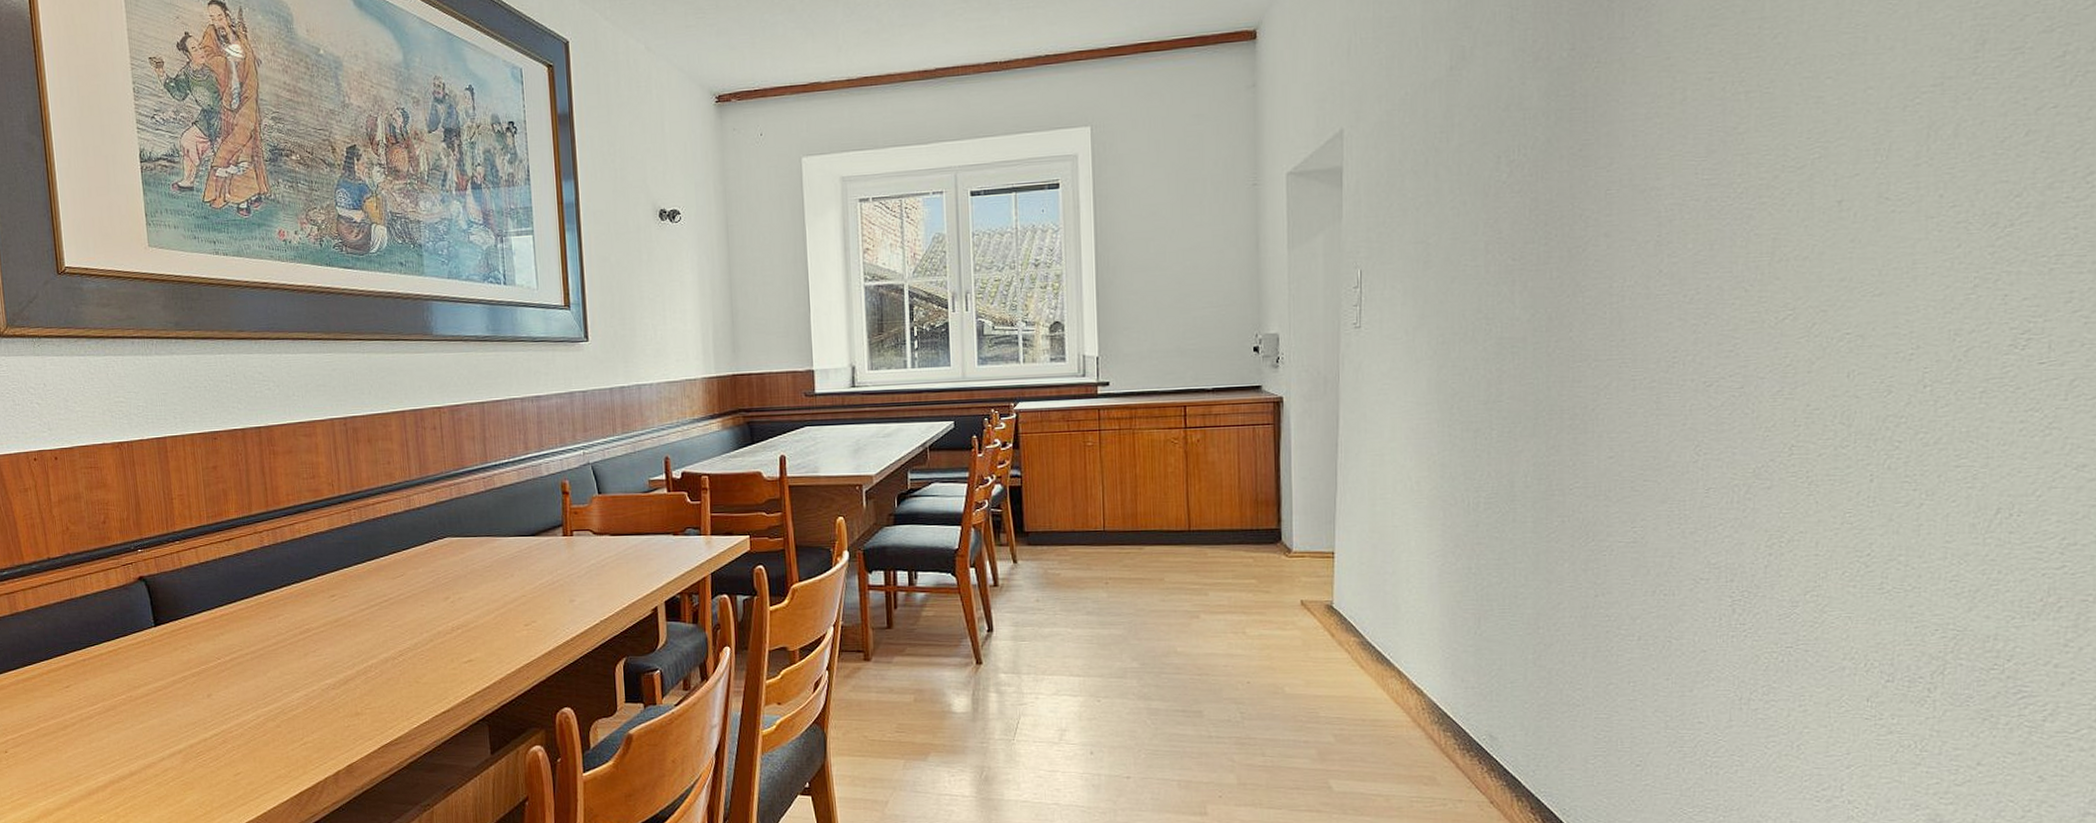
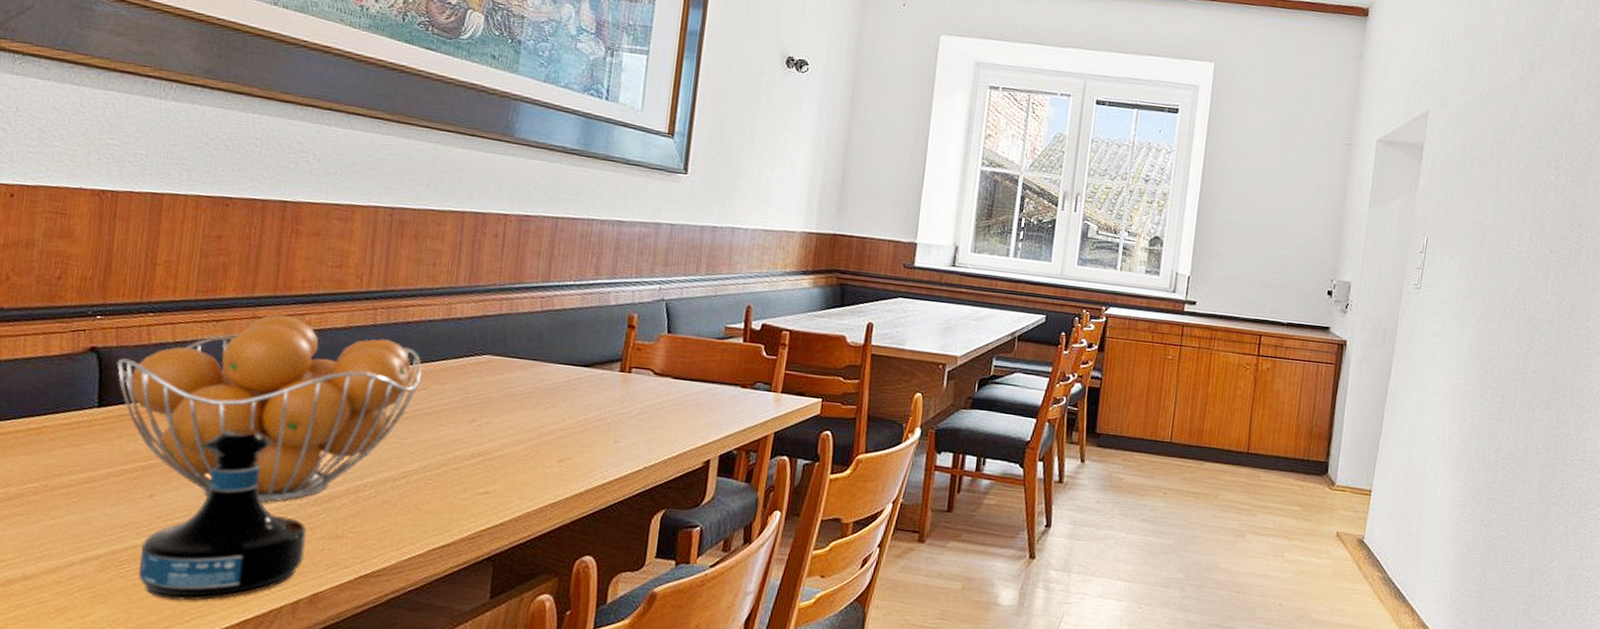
fruit basket: none [160,527,398,692] -> present [116,314,422,503]
tequila bottle: none [211,629,335,782] -> present [138,428,308,601]

